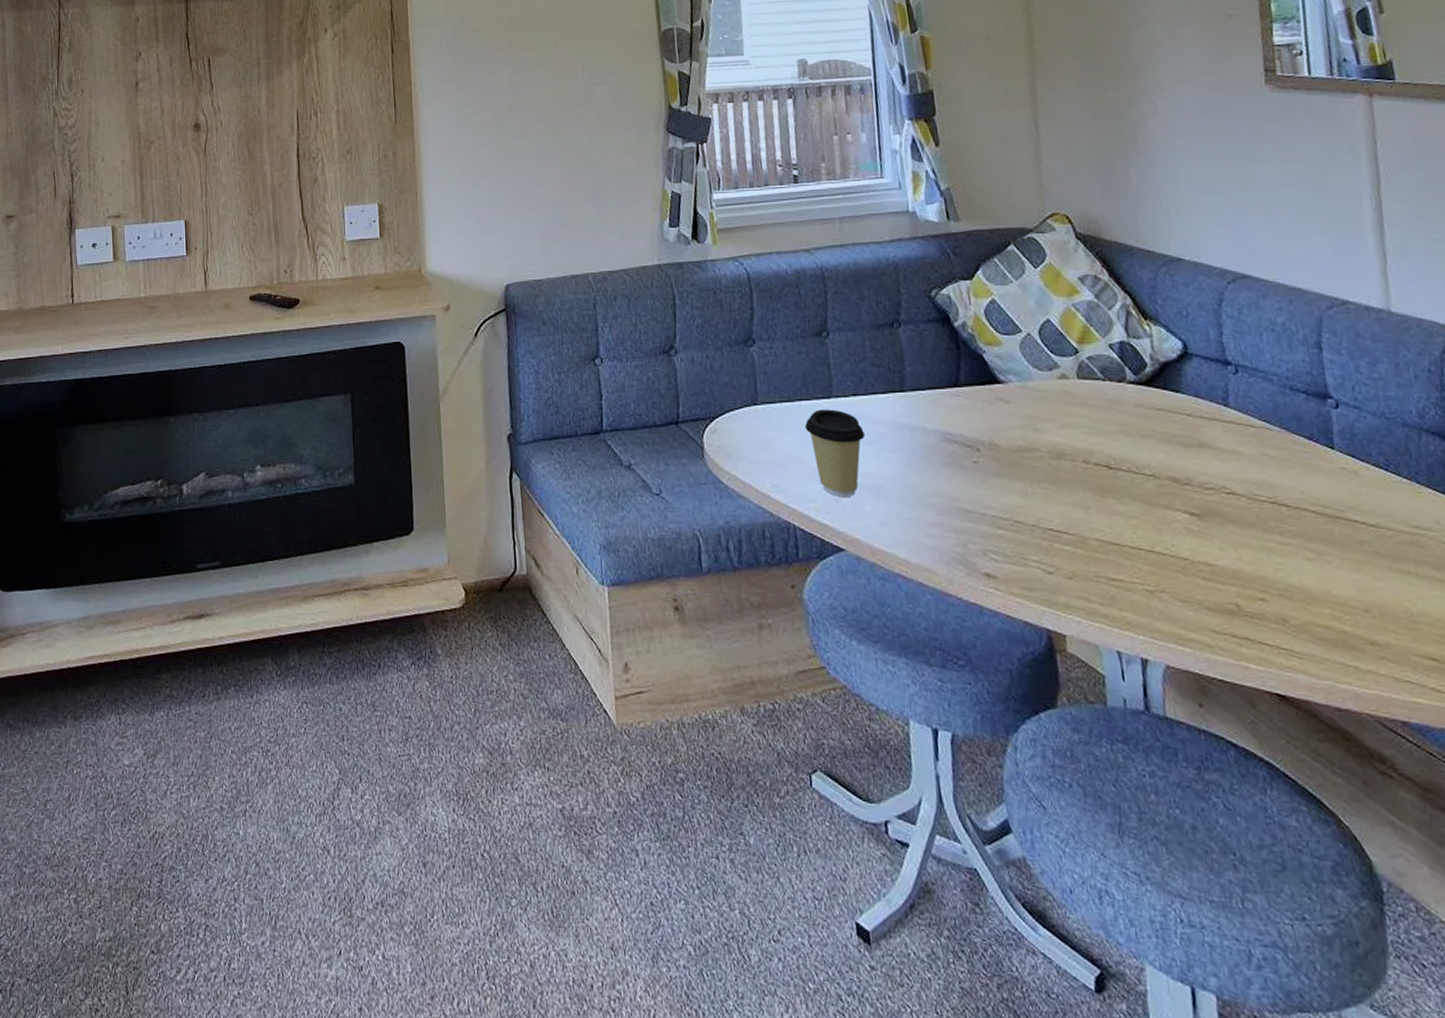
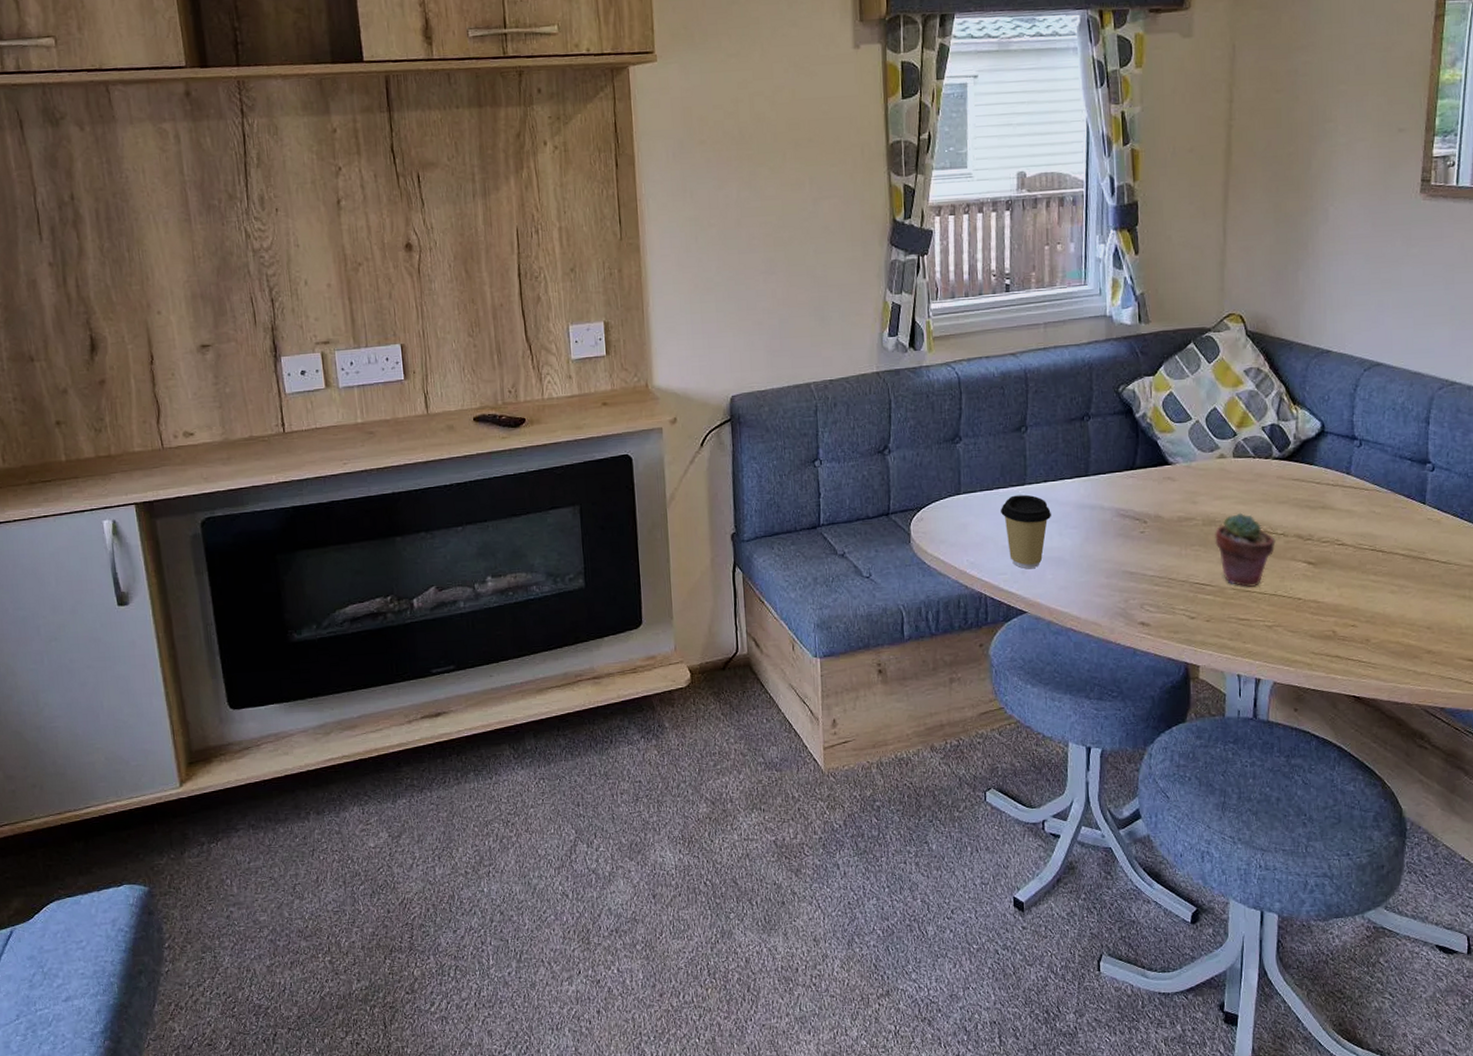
potted succulent: none [1066,446,1145,539] -> present [1215,512,1276,587]

